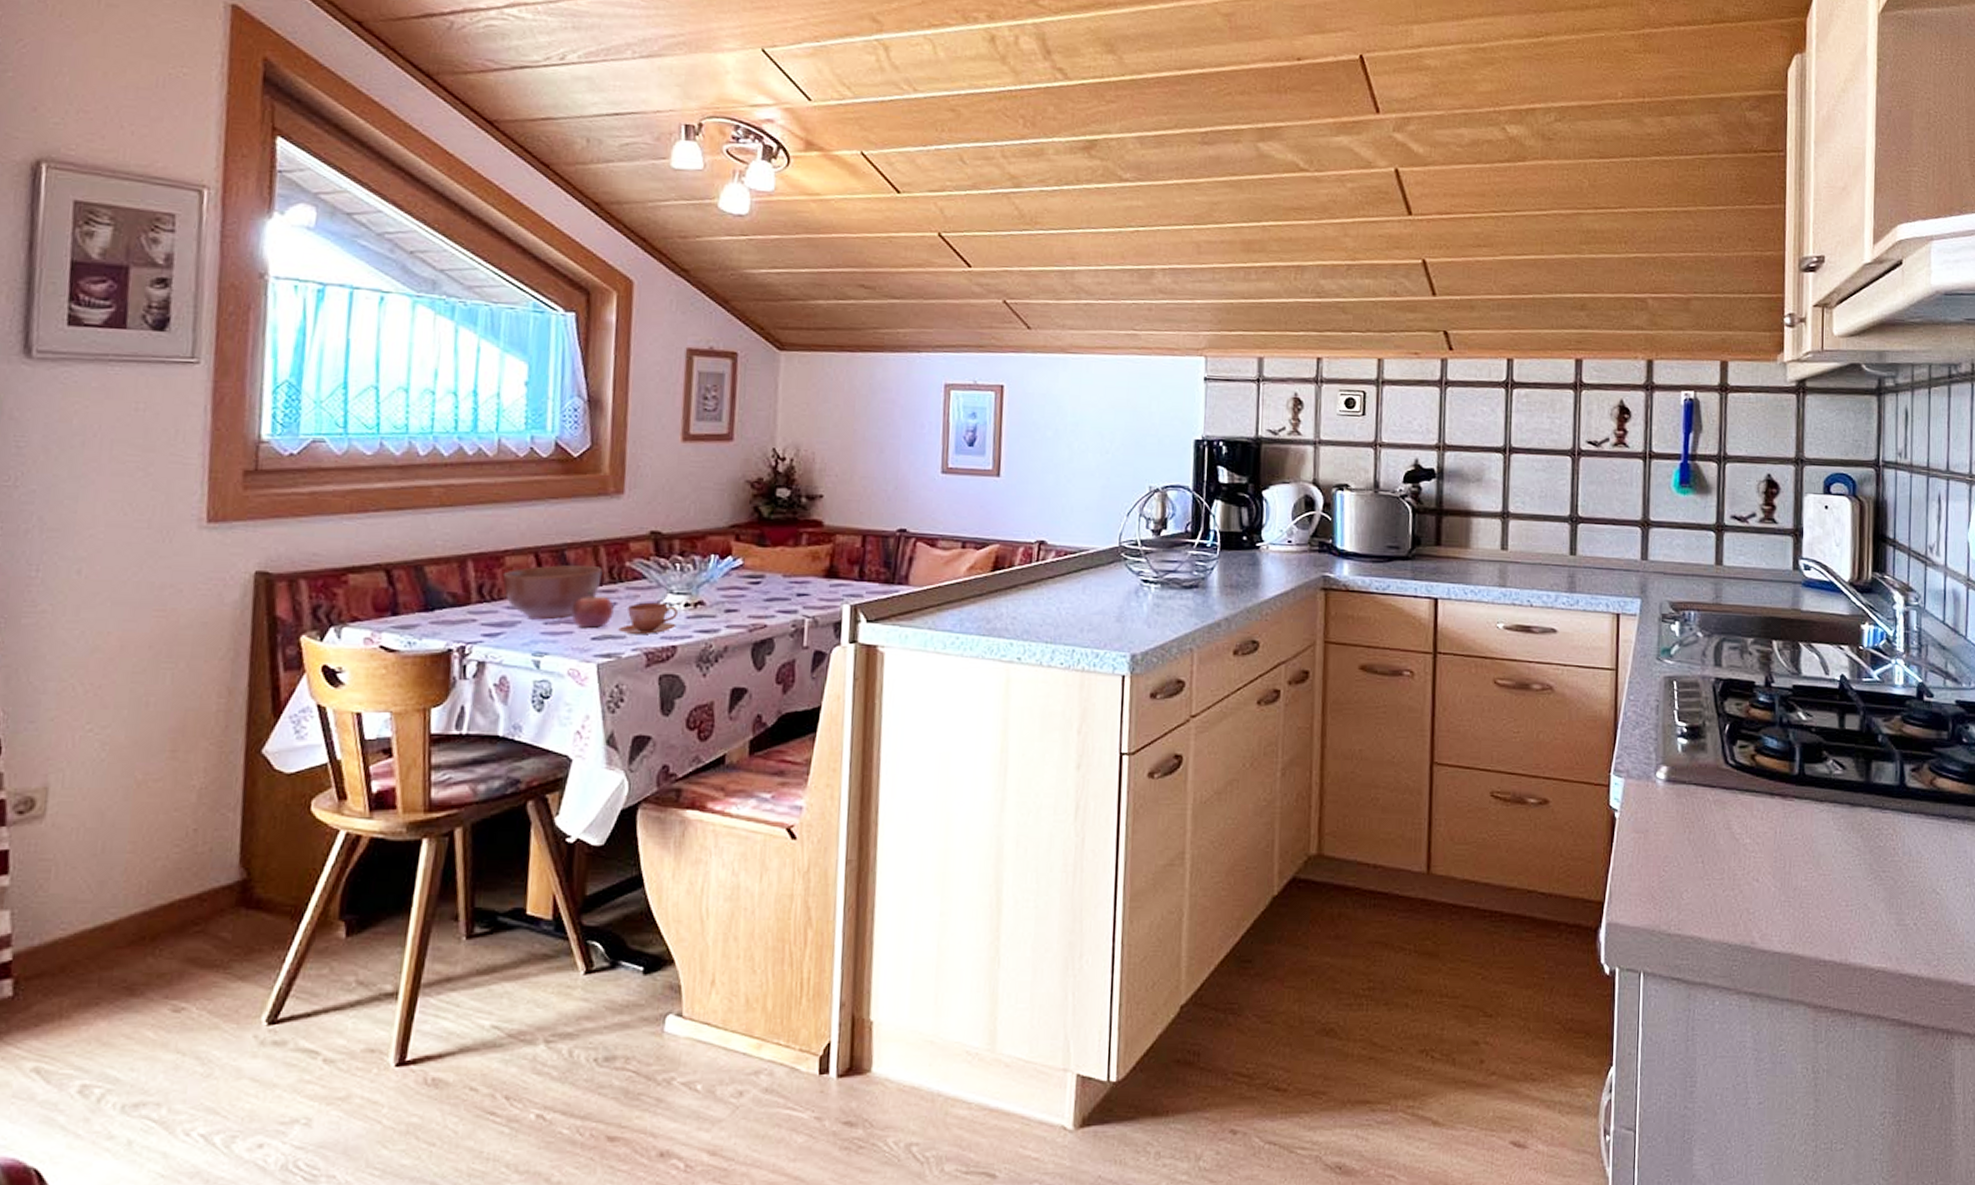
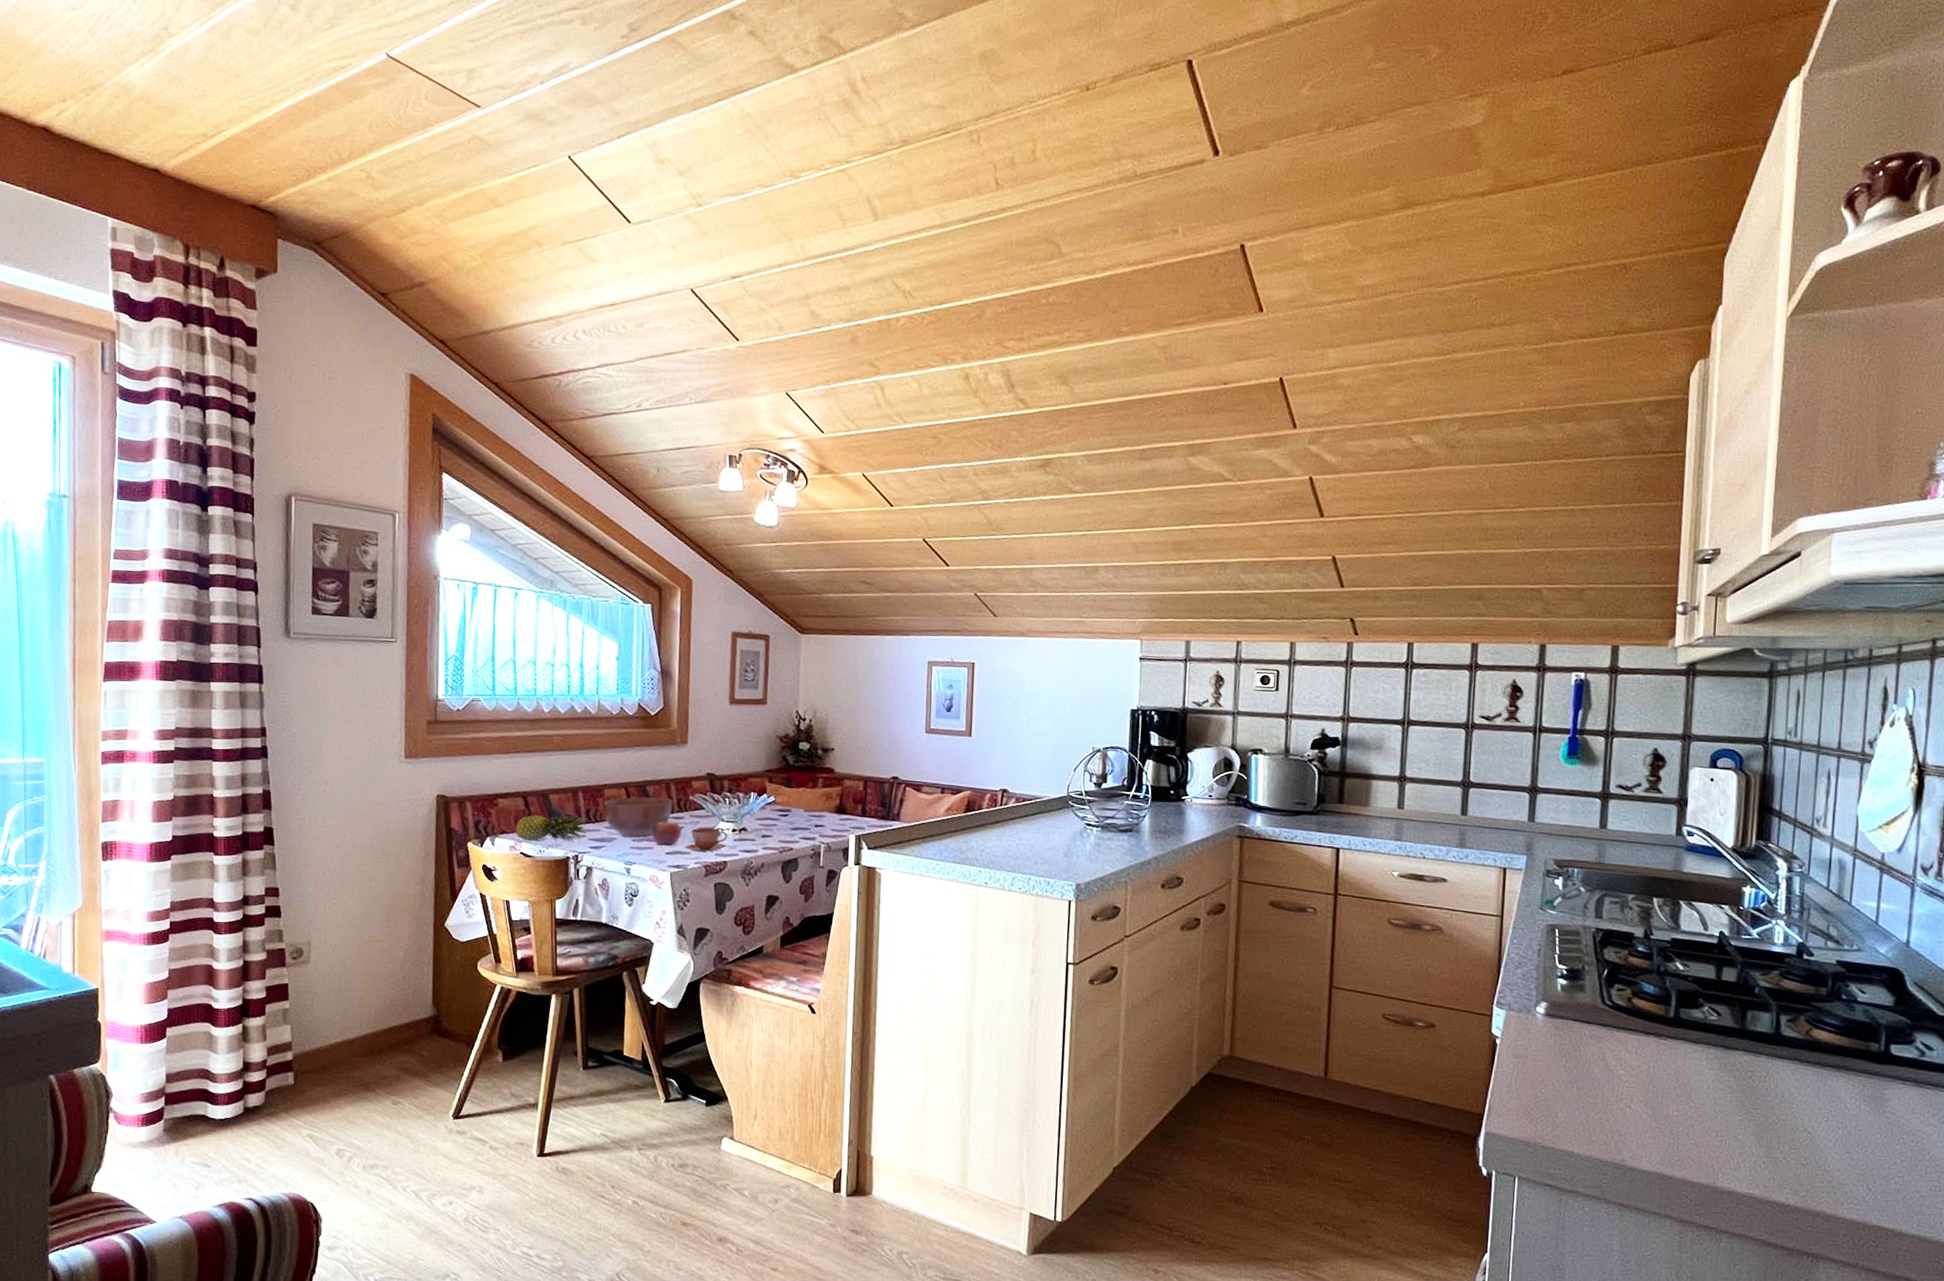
fruit: none [372,591,479,629] -> present [515,814,587,842]

